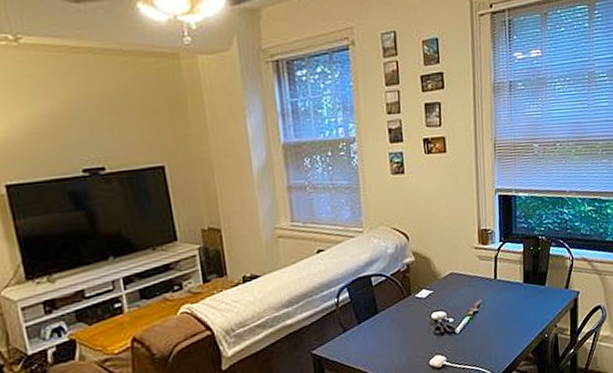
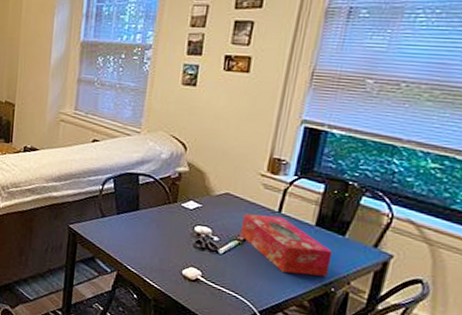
tissue box: none [469,282,541,333] -> present [241,213,333,277]

